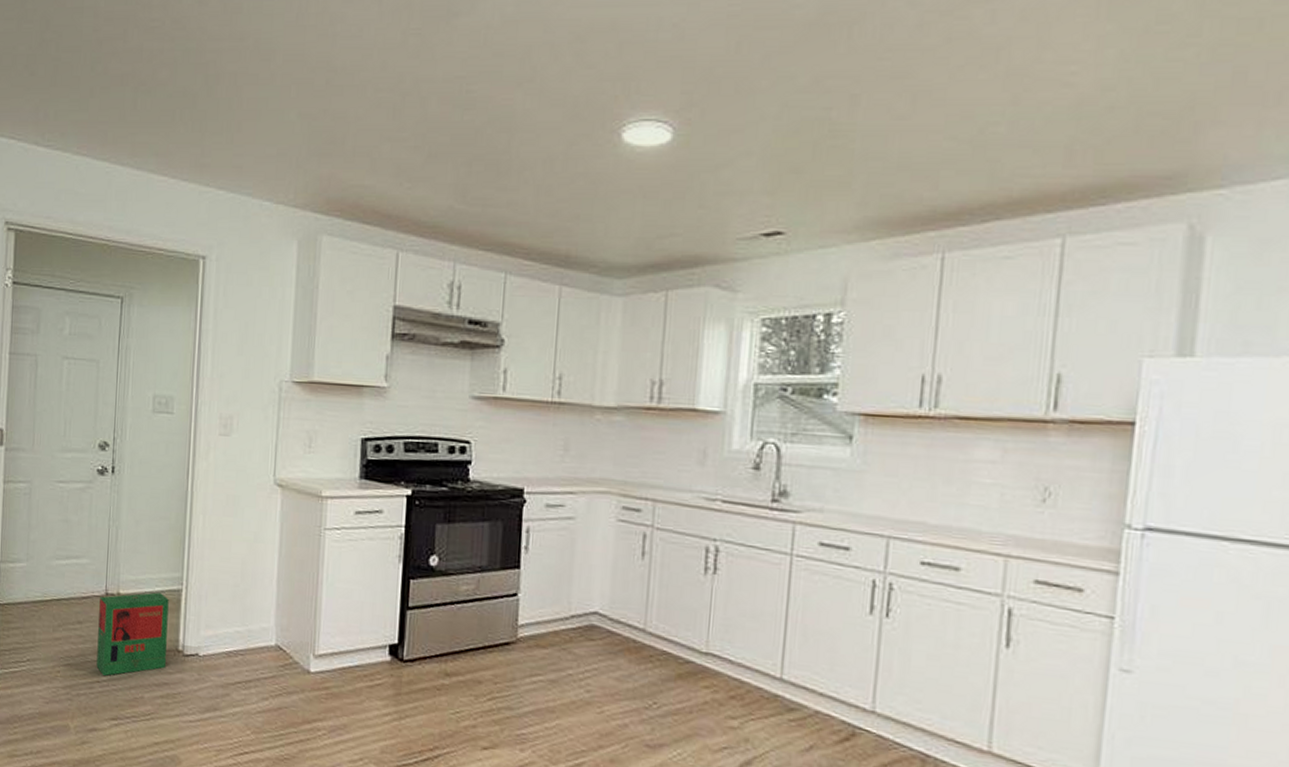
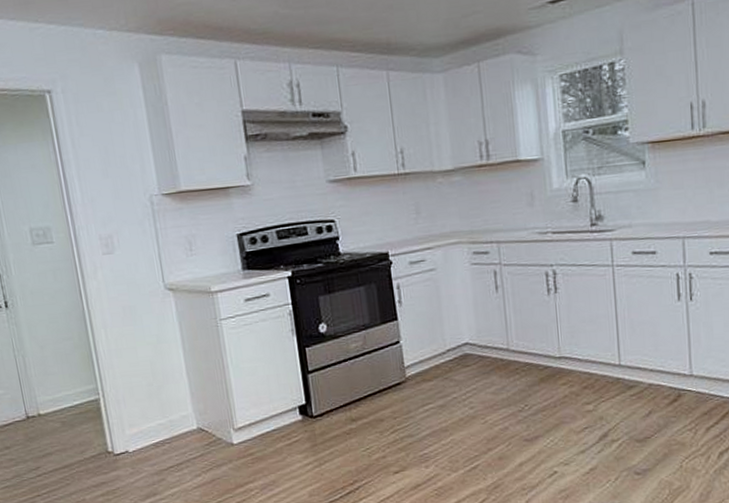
cardboard box: present [96,592,169,677] -> none [22,405,100,490]

